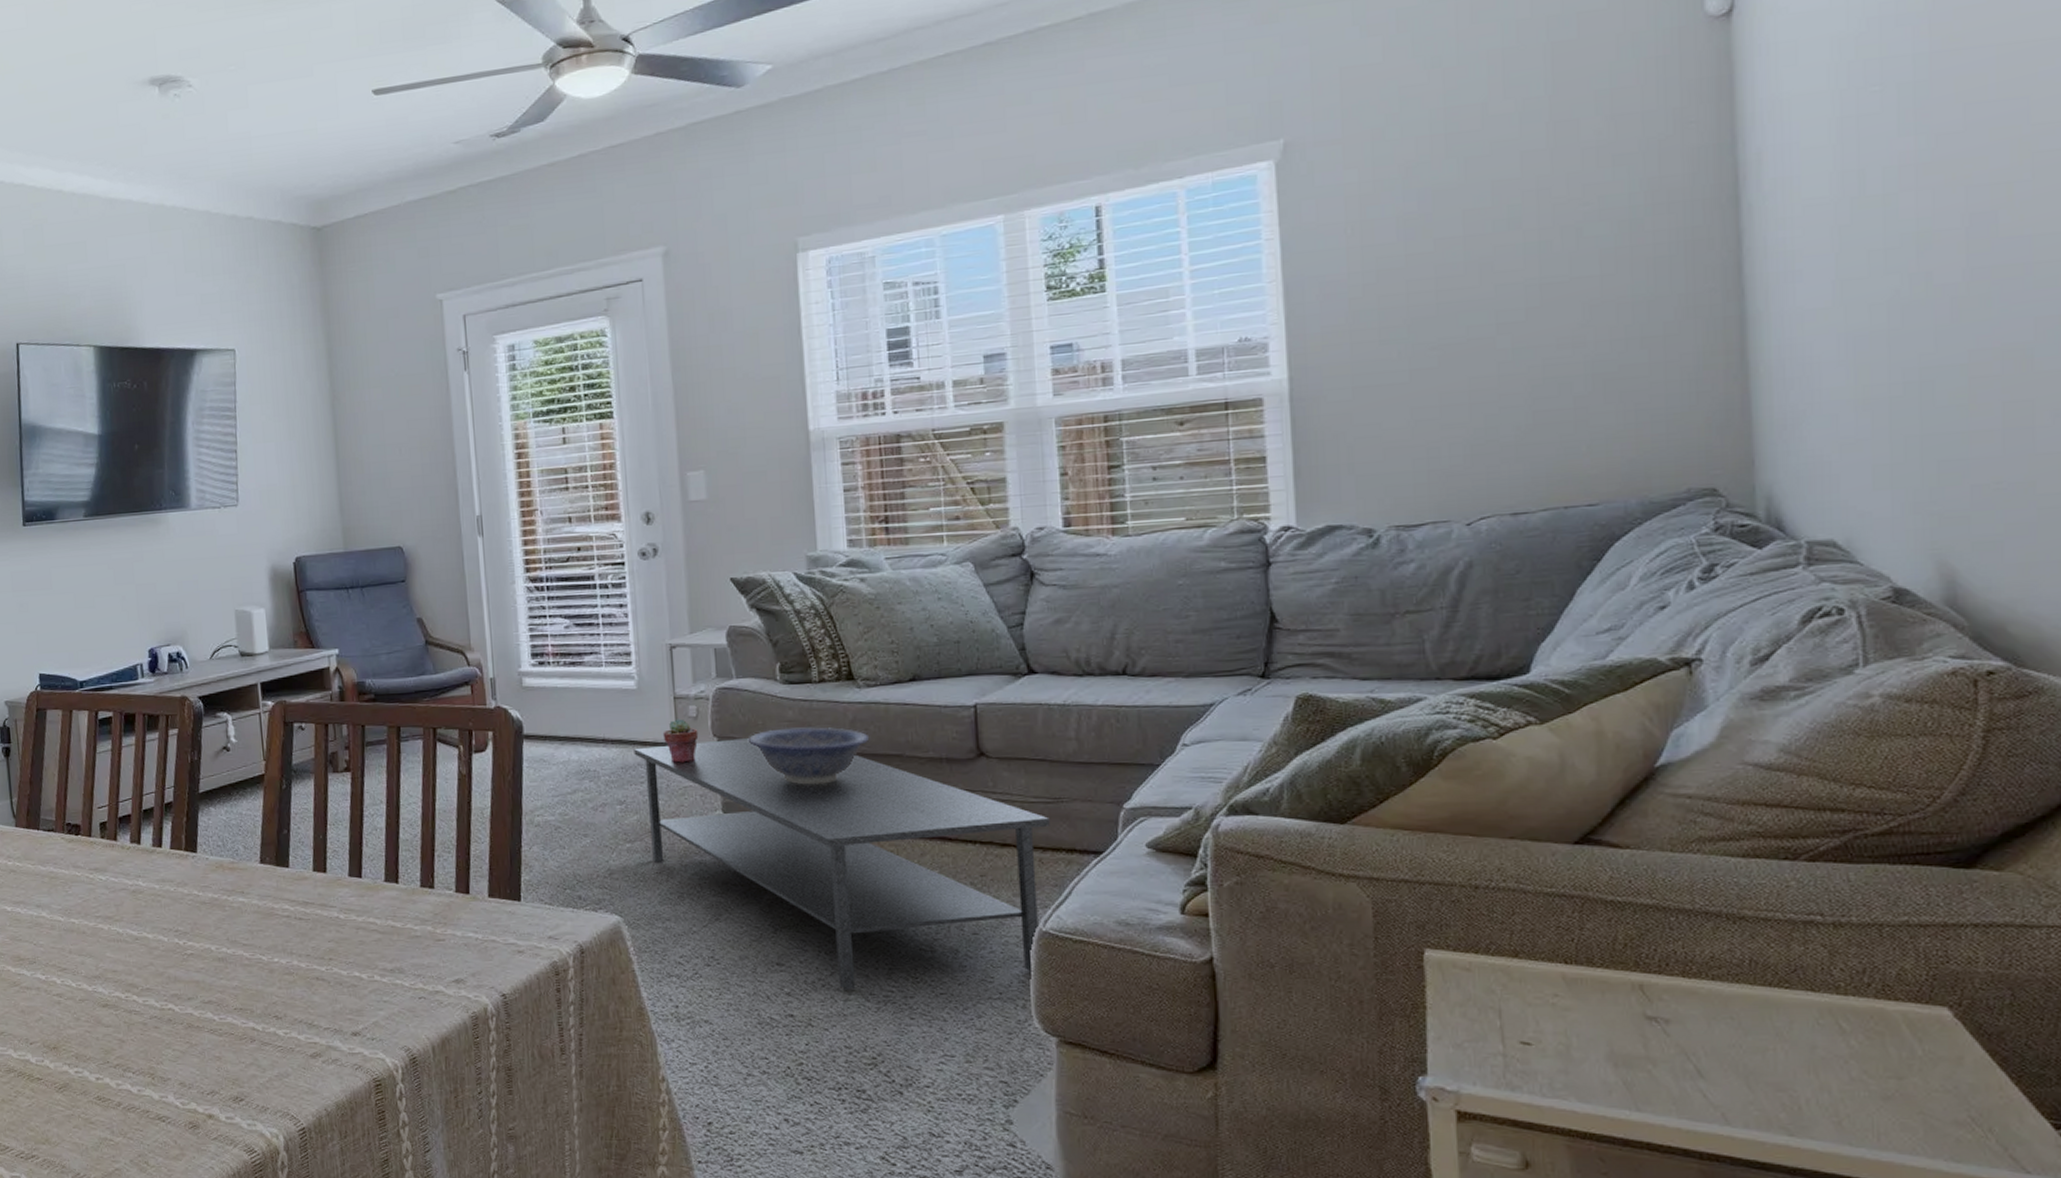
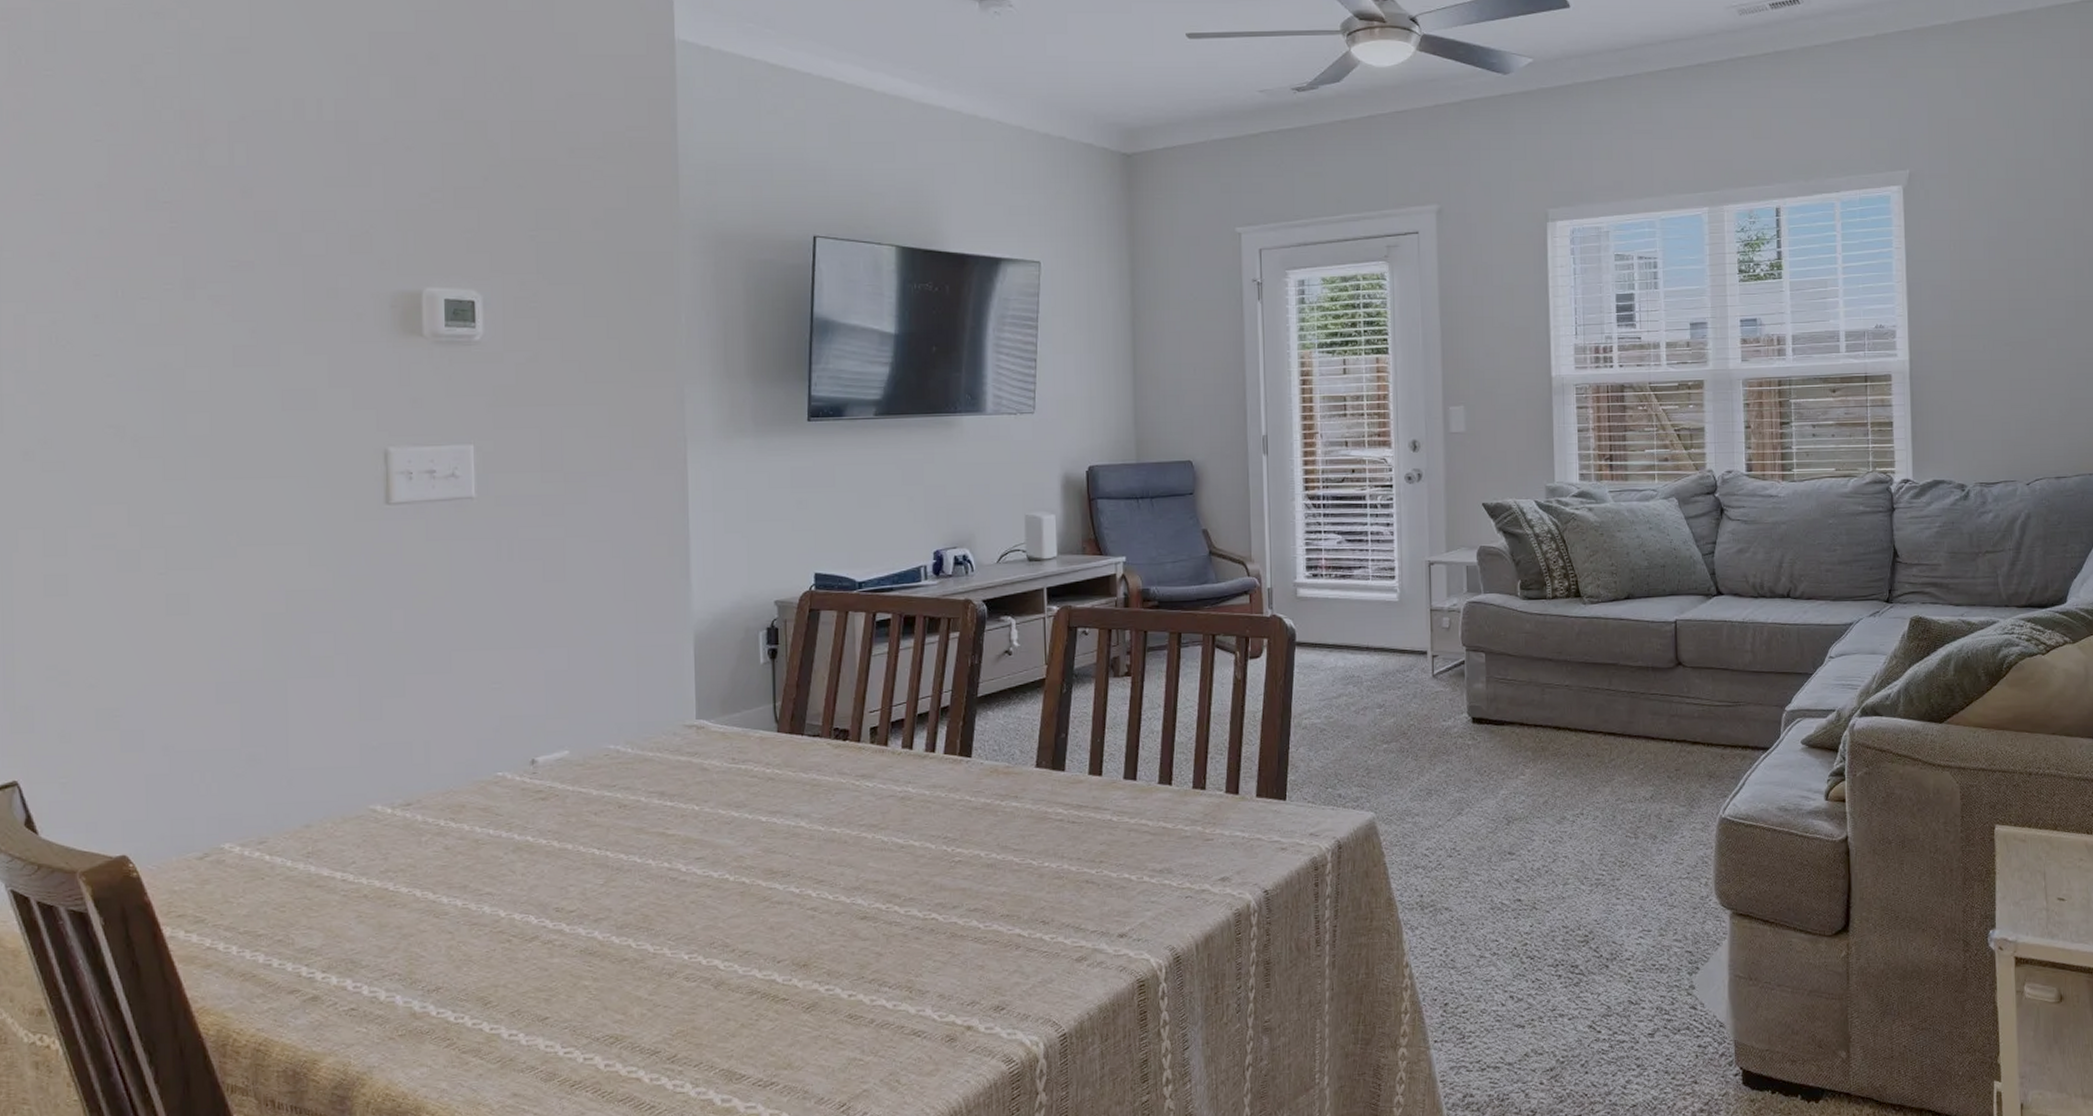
coffee table: present [634,738,1050,990] -> none [1393,648,1730,875]
potted succulent: present [662,719,699,763] -> none [1419,629,1450,670]
decorative bowl: present [749,727,870,785] -> none [1493,638,1592,690]

